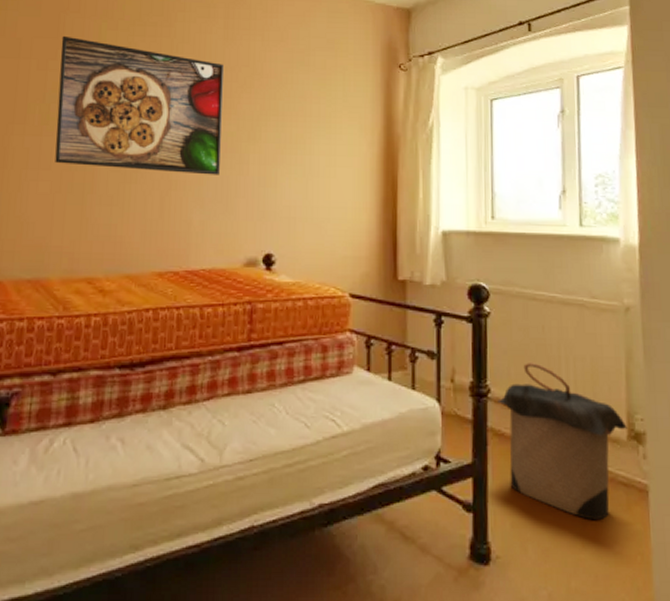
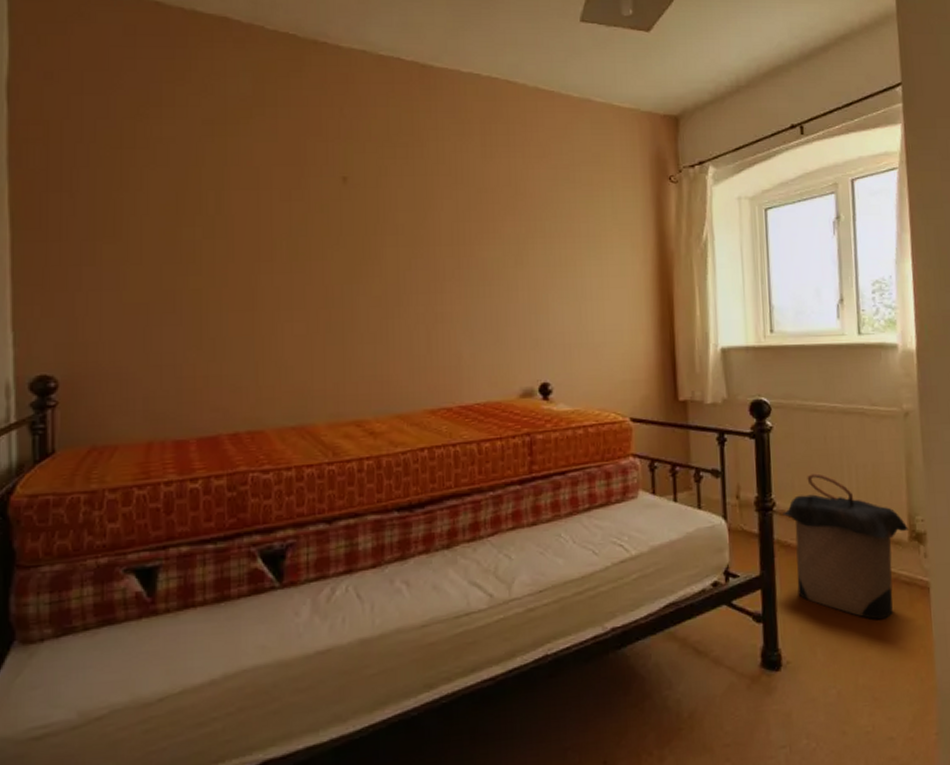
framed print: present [55,35,223,175] -> none [304,162,487,305]

